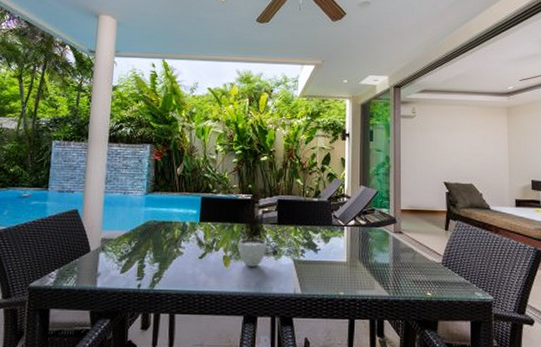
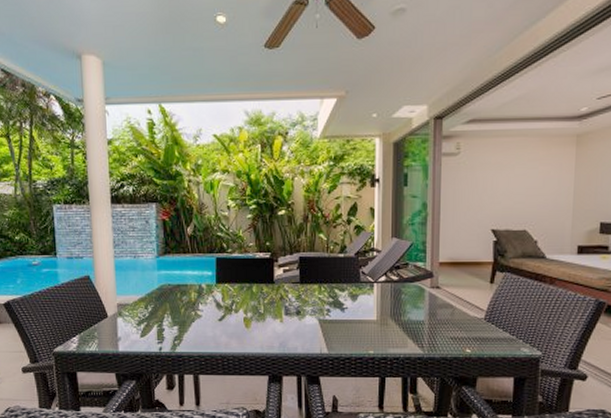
potted plant: present [237,190,270,267] -> none [257,247,291,327]

